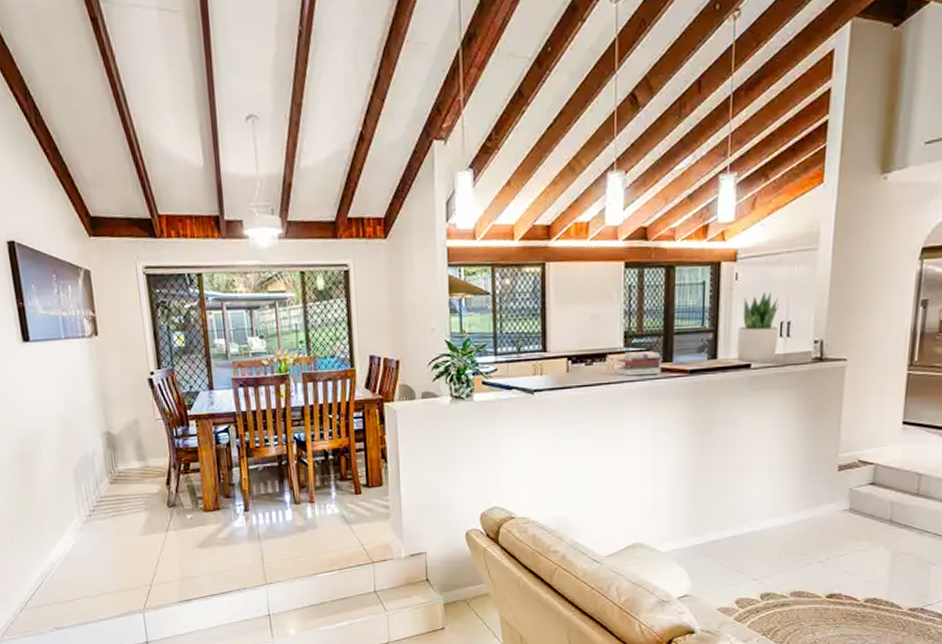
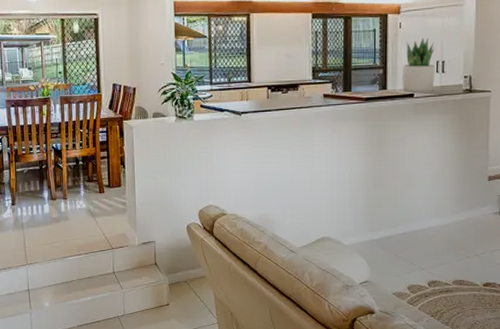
books: present [615,351,662,377] -> none [305,83,343,103]

